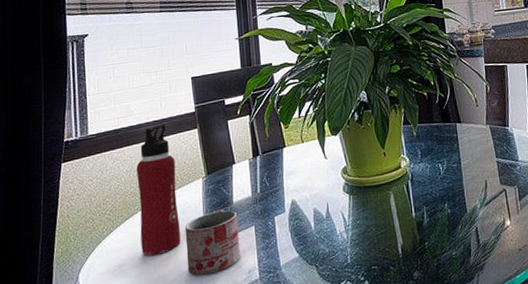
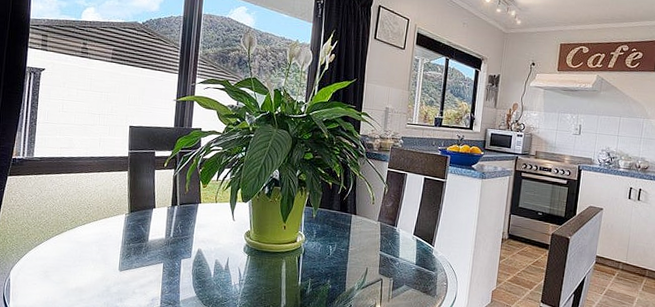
water bottle: present [136,123,181,256] -> none [65,161,105,269]
mug: present [184,209,241,275] -> none [101,243,151,294]

